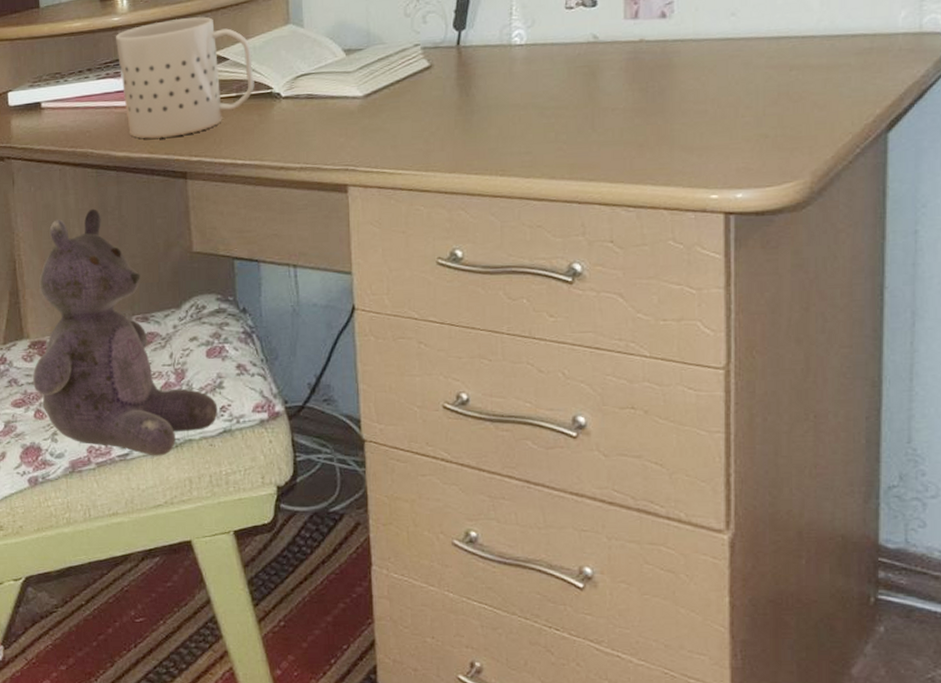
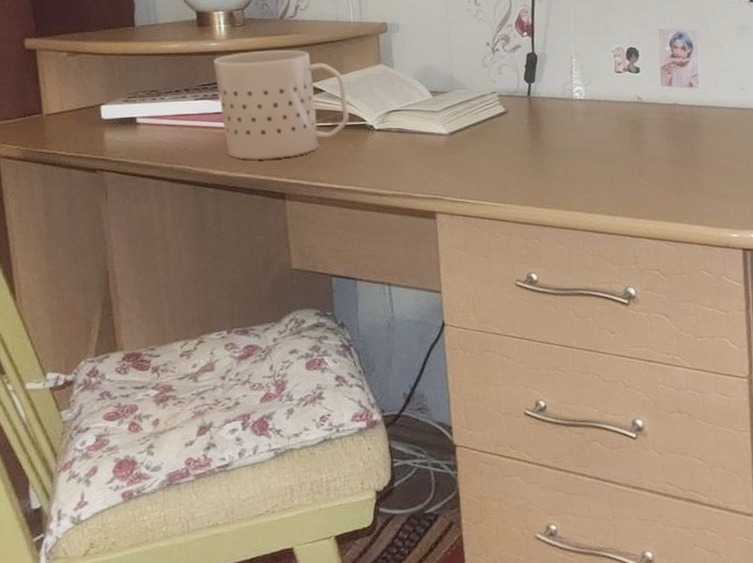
stuffed animal: present [32,208,218,456] -> none [126,224,318,466]

